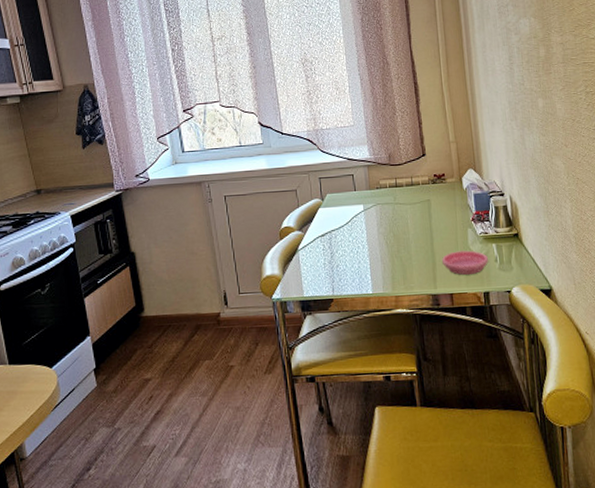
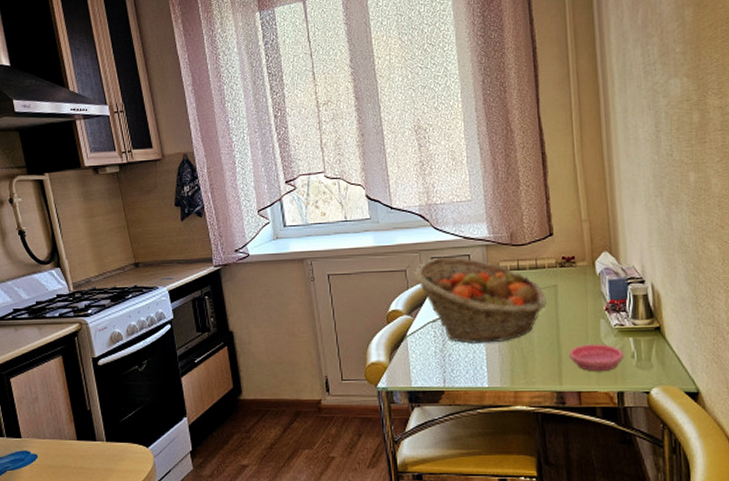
fruit basket: none [303,177,422,255] -> present [413,257,547,344]

